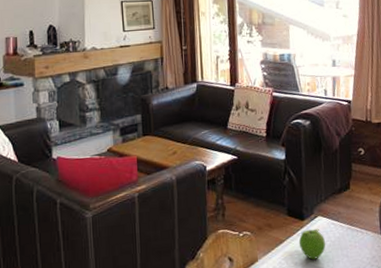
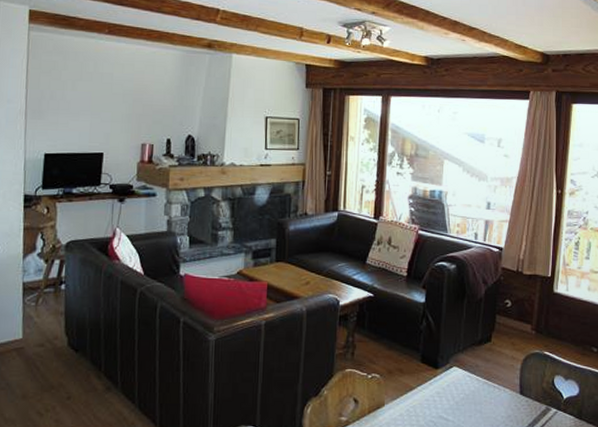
fruit: present [298,228,326,260] -> none [430,379,459,411]

